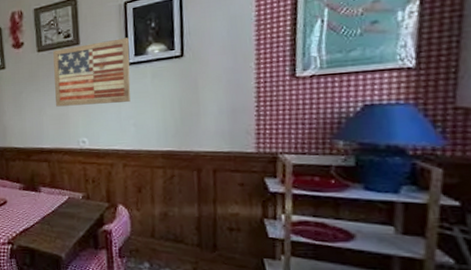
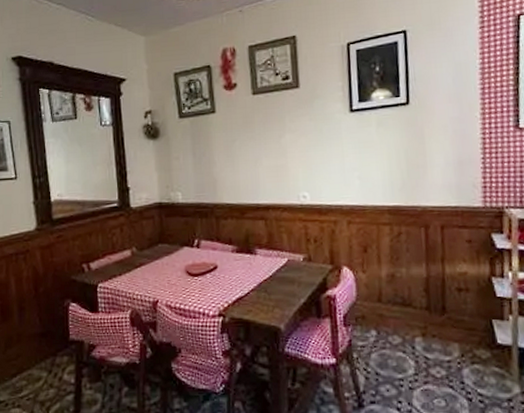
wall art: present [53,37,131,107] -> none [270,82,355,157]

